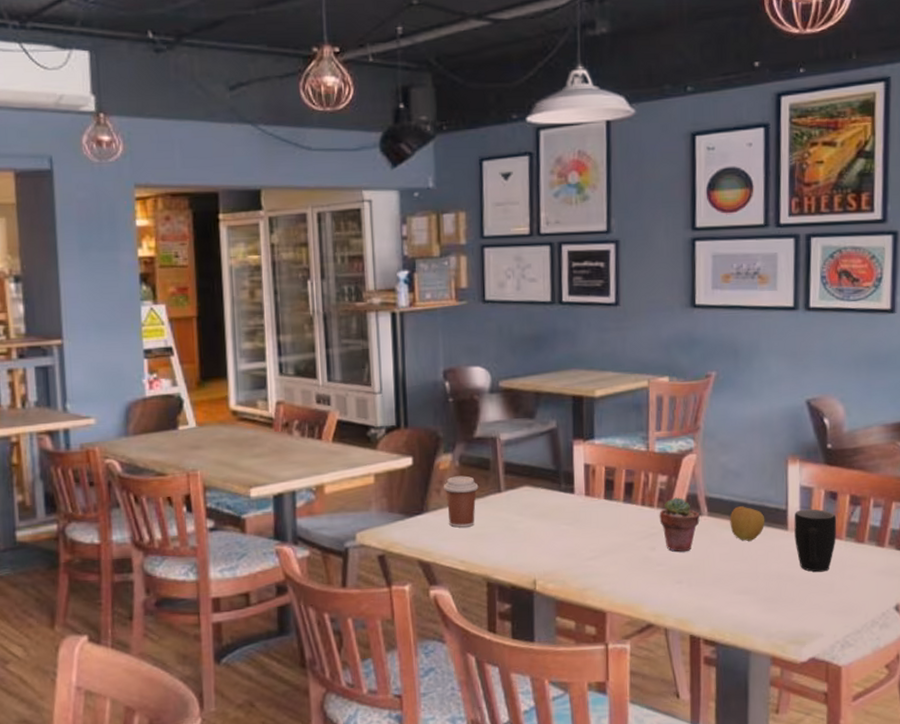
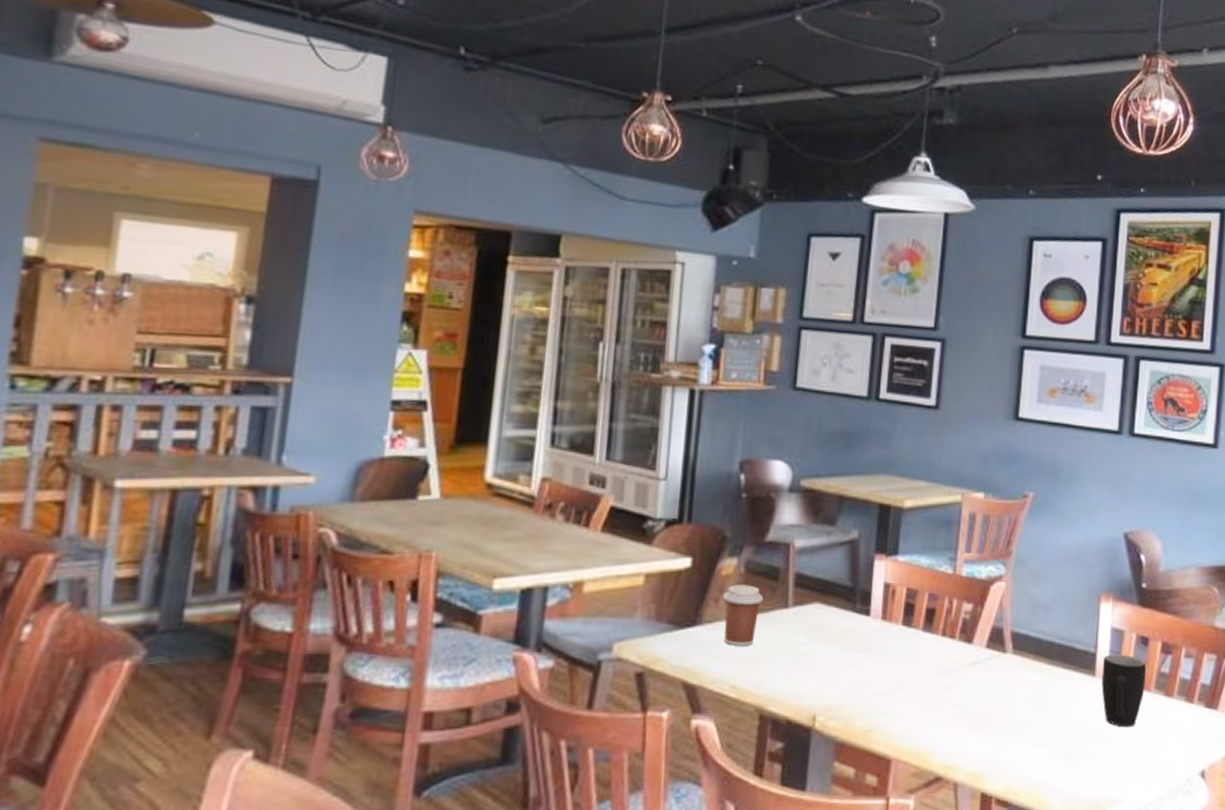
potted succulent: present [659,497,700,552] -> none [960,629,1004,694]
apple: present [730,506,765,541] -> none [1035,645,1073,686]

